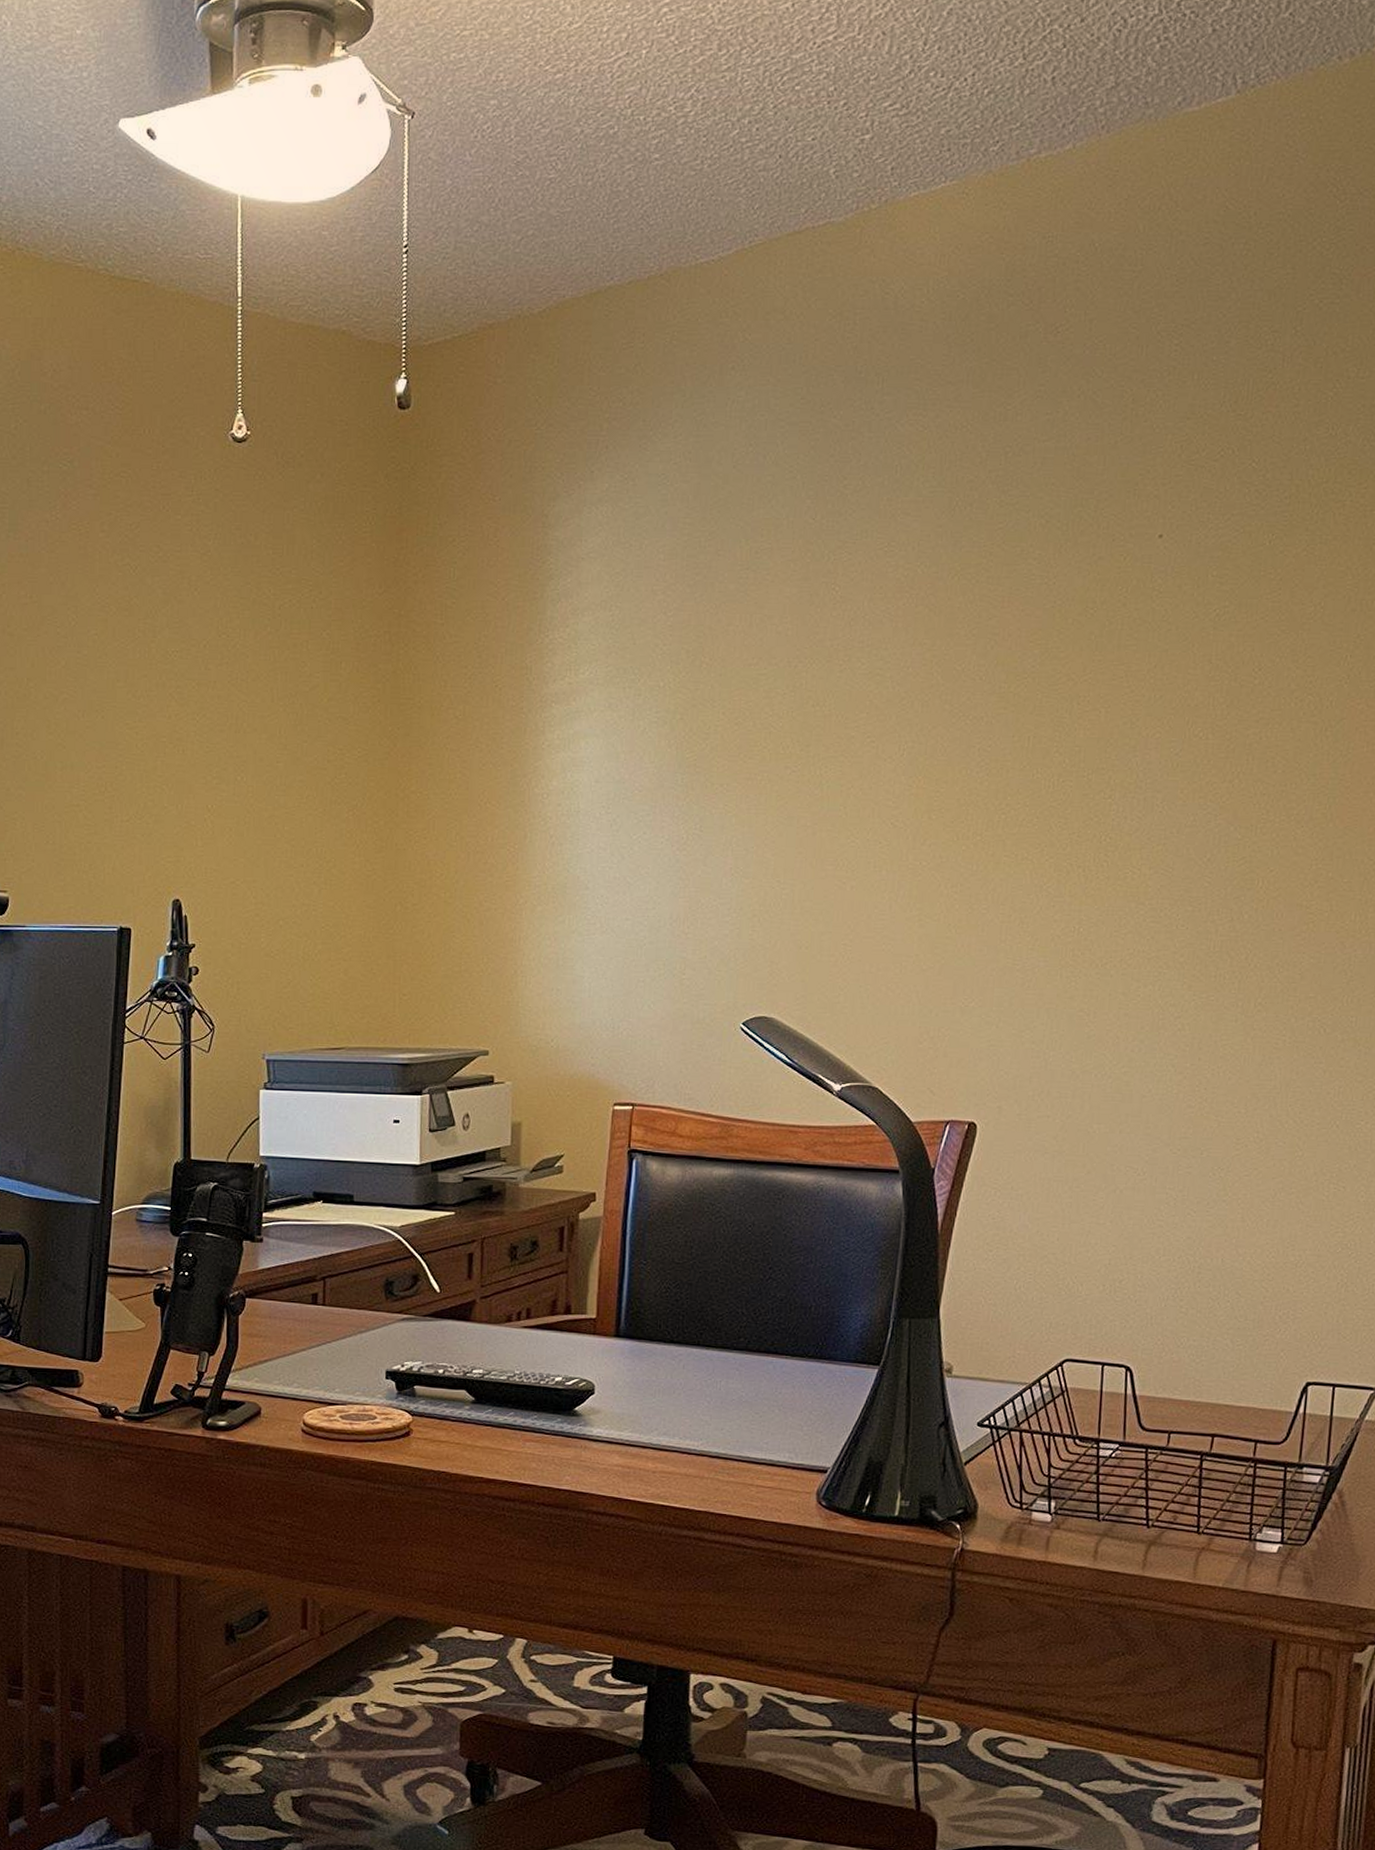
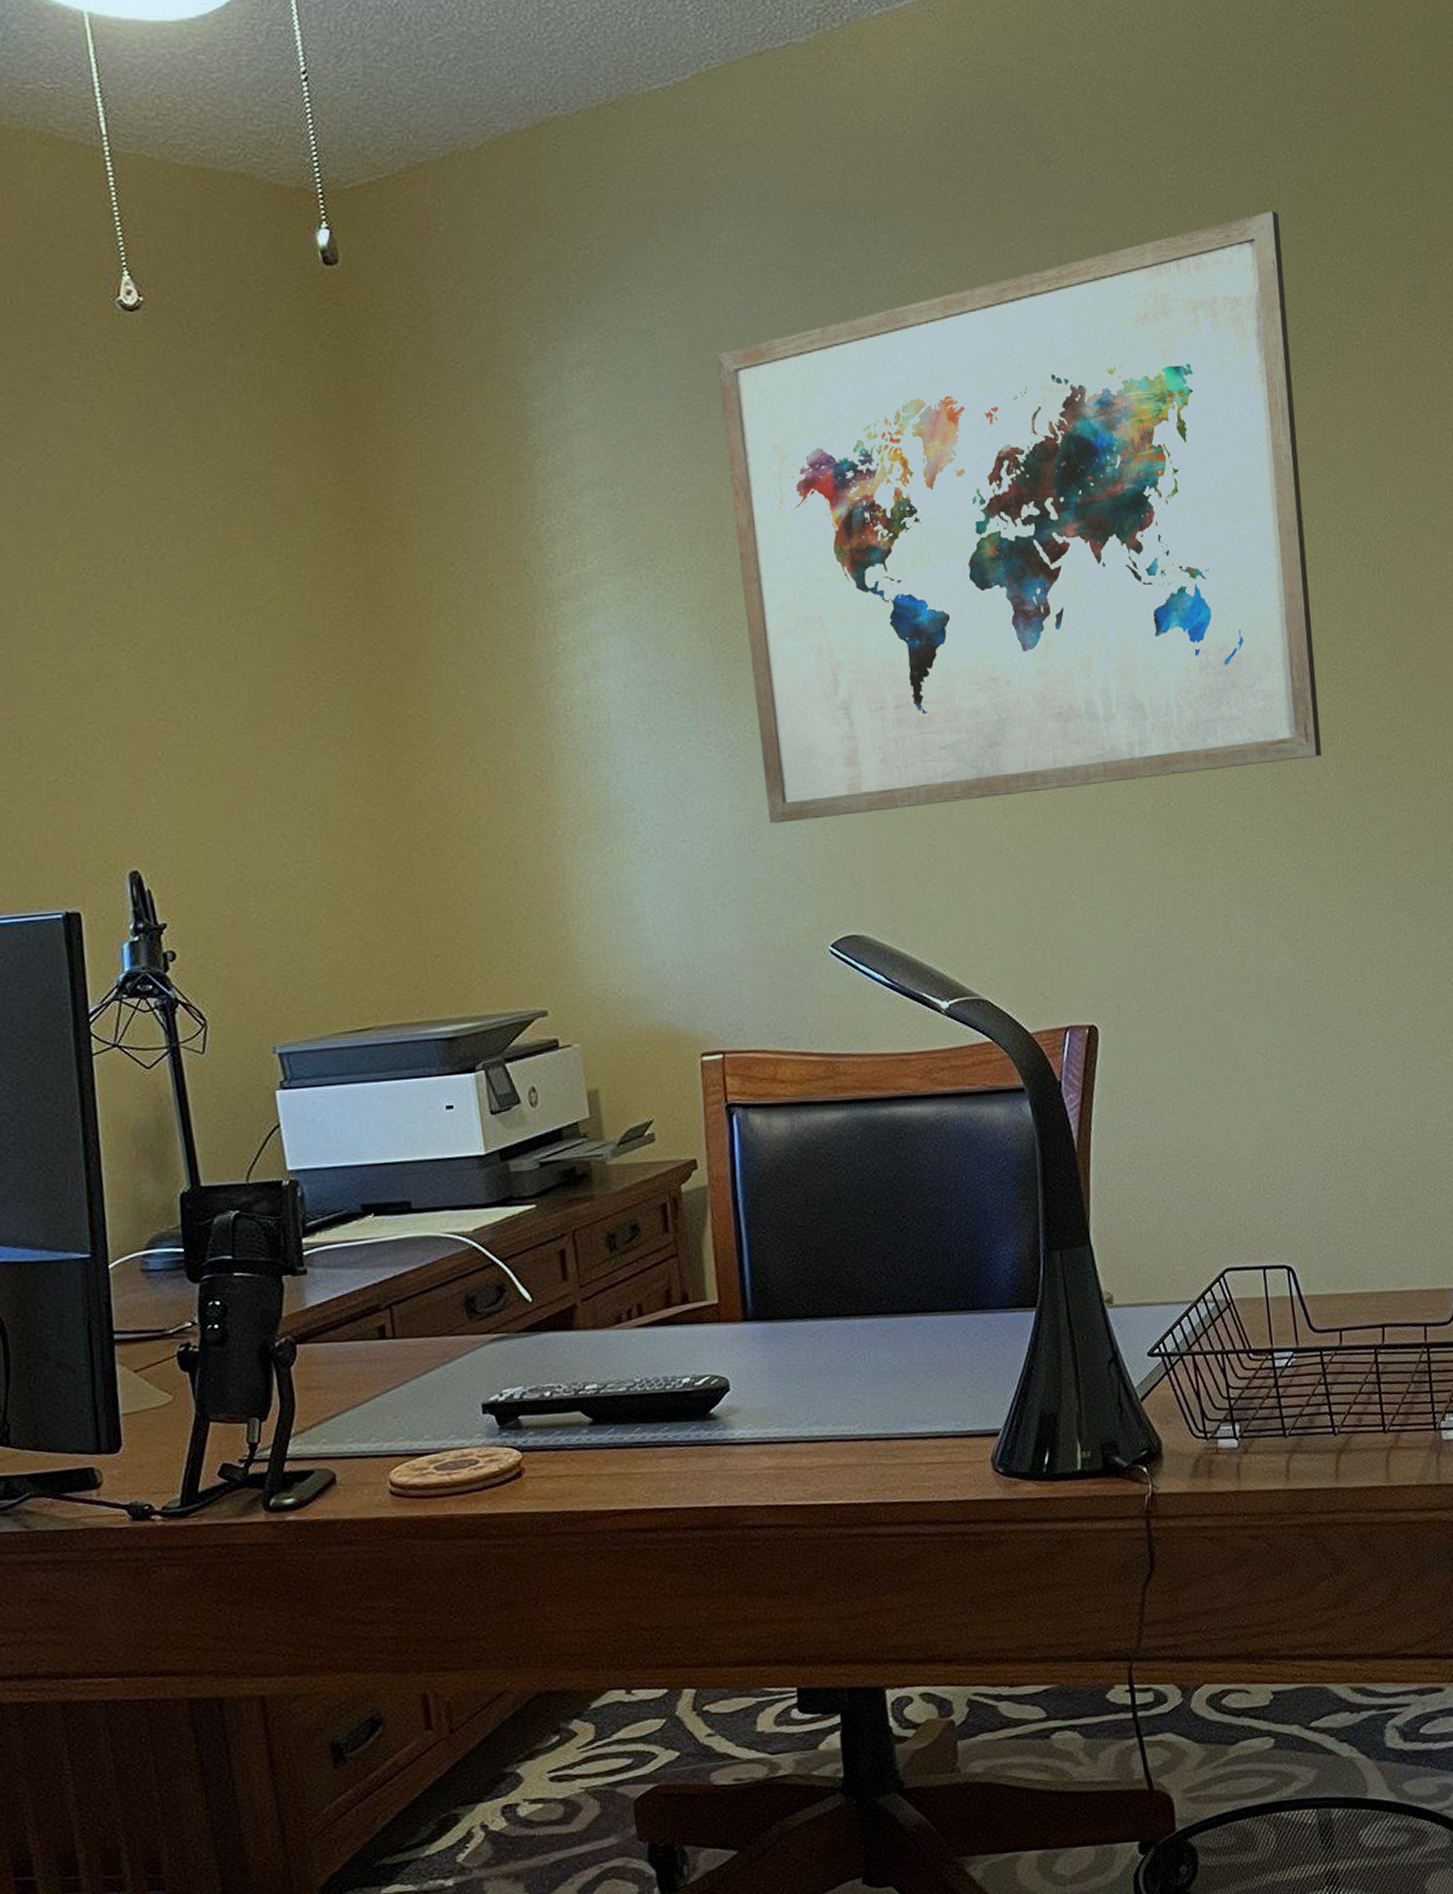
wall art: none [704,383,1278,912] -> present [716,211,1321,824]

